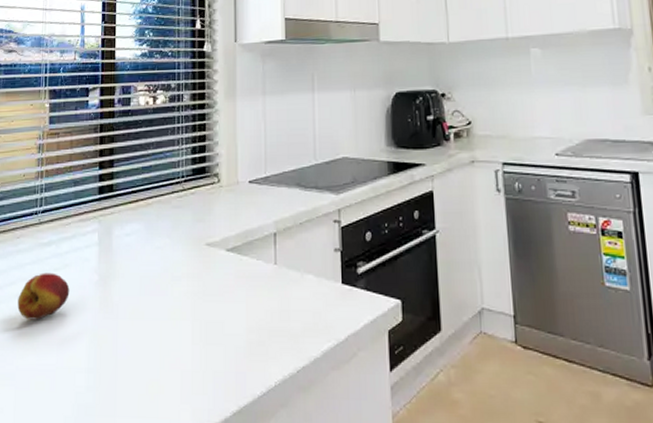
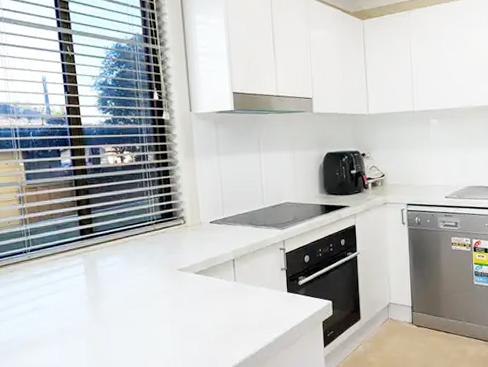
fruit: present [17,273,70,320] -> none [19,296,65,332]

